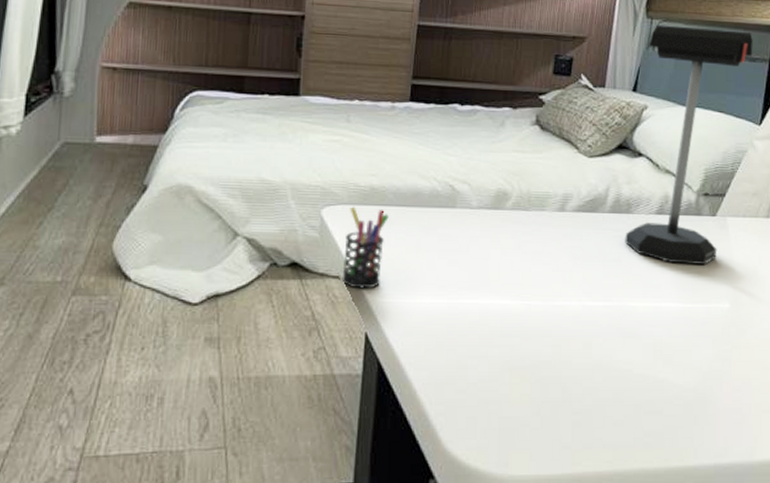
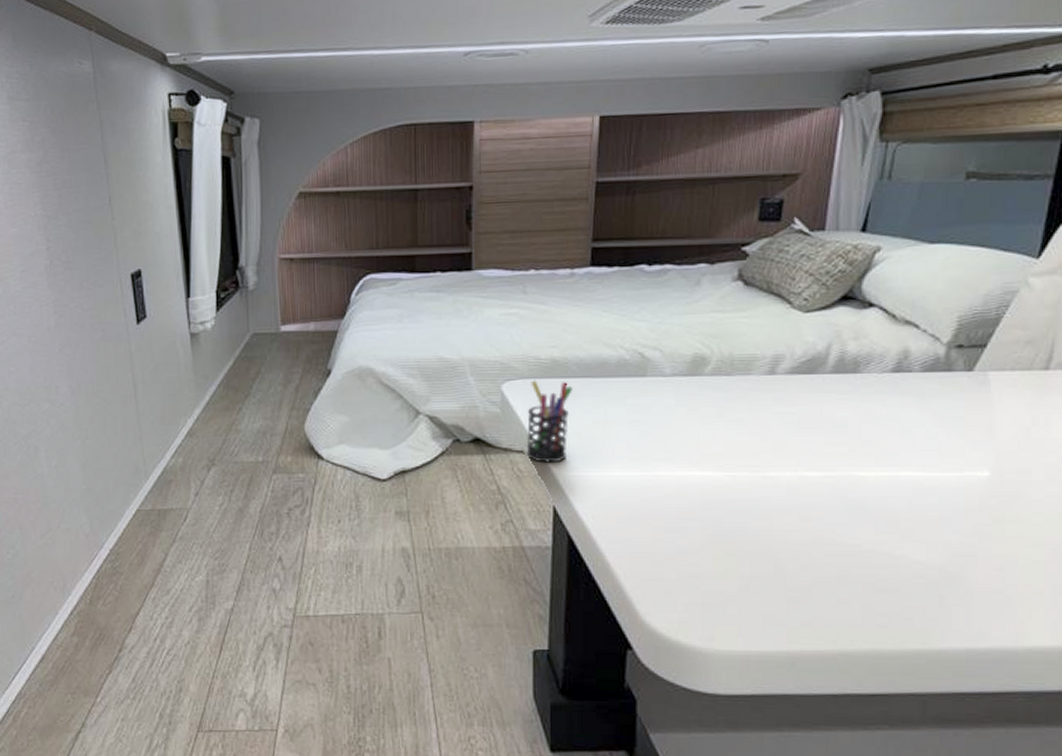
desk lamp: present [625,24,753,264] -> none [851,142,1030,428]

